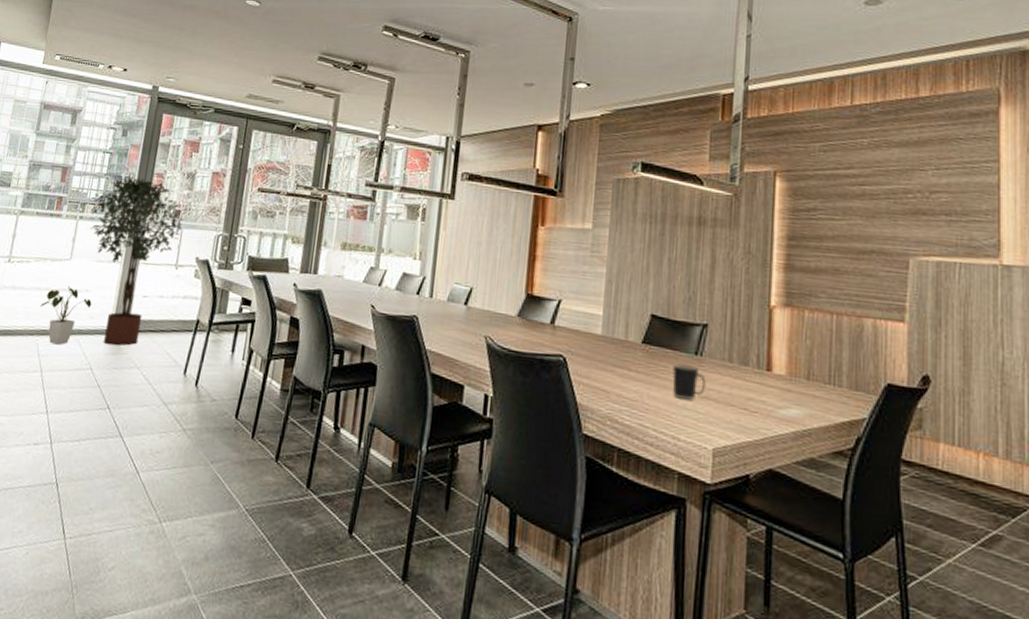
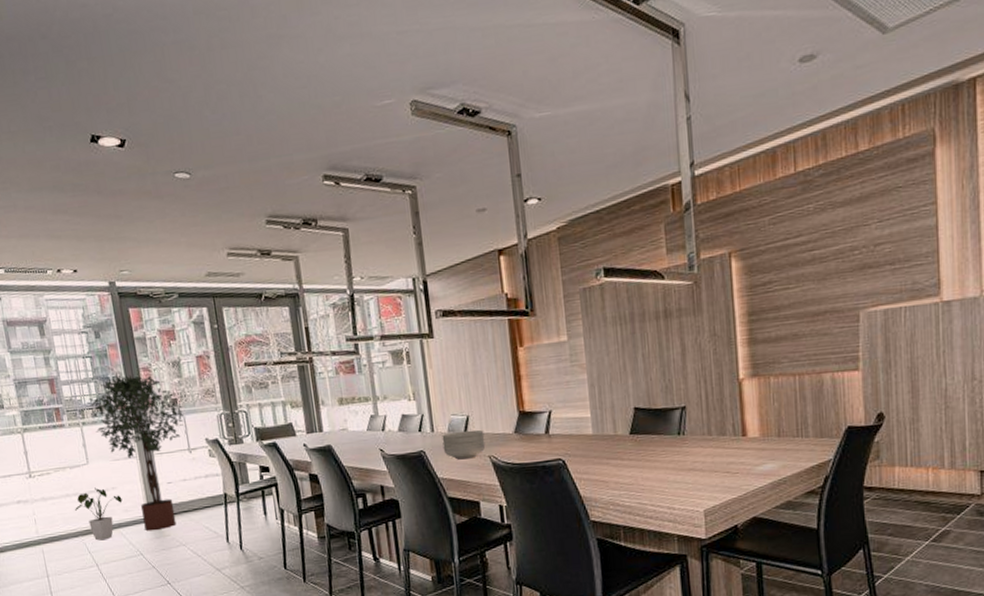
bowl: none [438,302,486,335] -> present [442,429,486,460]
mug: present [672,364,706,400] -> none [660,445,691,475]

